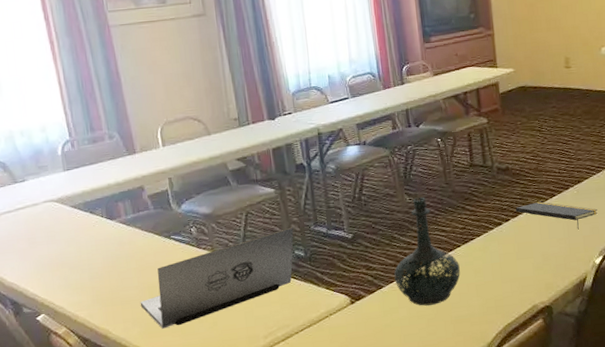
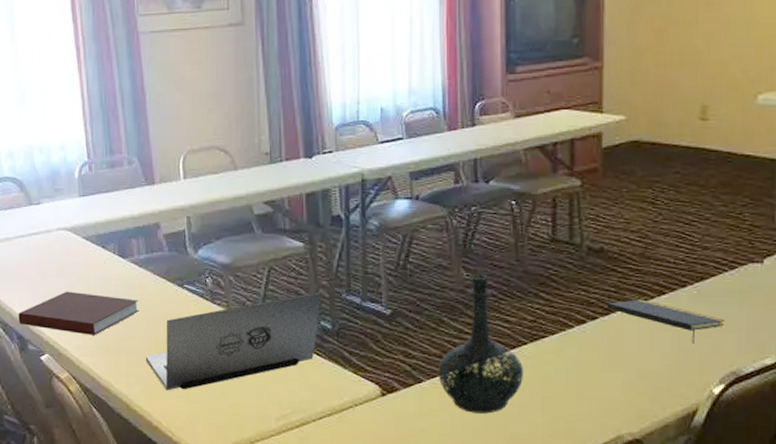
notebook: none [10,254,131,292] -> present [18,291,139,335]

